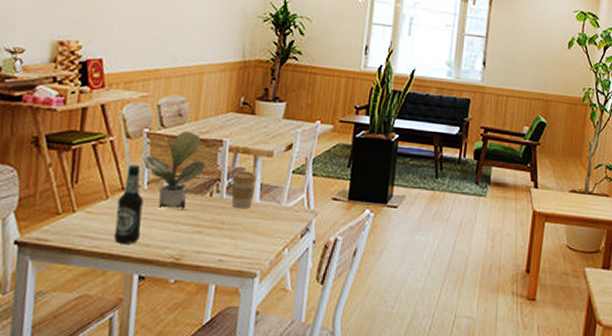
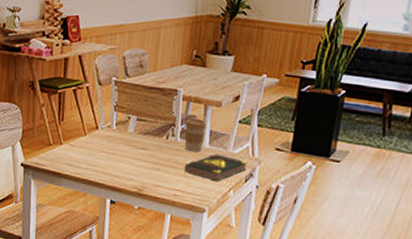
bottle: present [113,164,144,244] -> none [91,108,113,174]
potted plant: present [143,131,205,209] -> none [112,80,162,148]
book: none [231,209,303,241] -> present [184,153,248,182]

